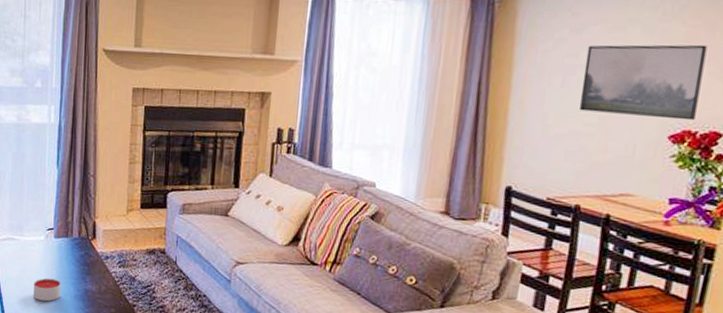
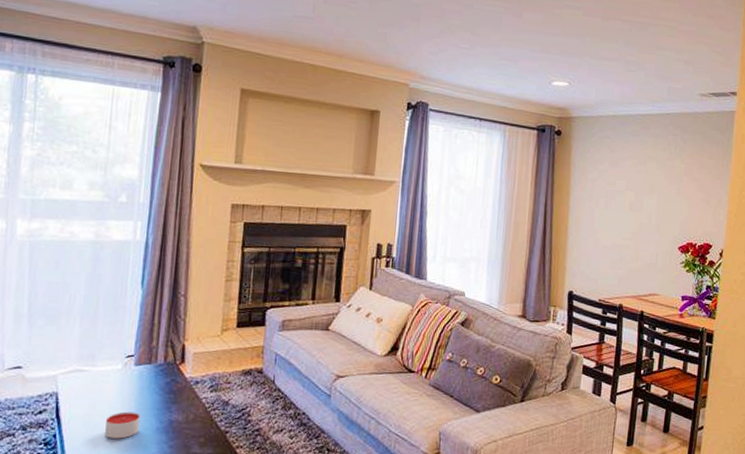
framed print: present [580,44,708,121] -> none [618,176,699,235]

